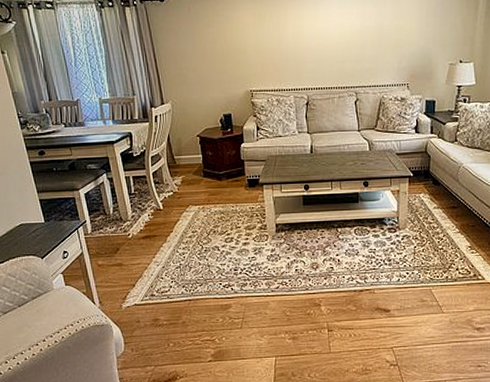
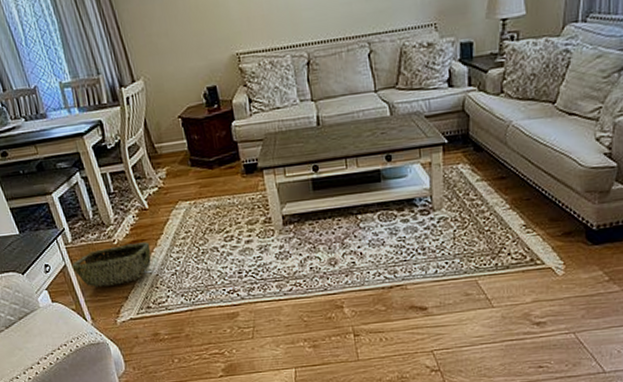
woven basket: none [88,238,160,274] -> present [71,242,151,287]

